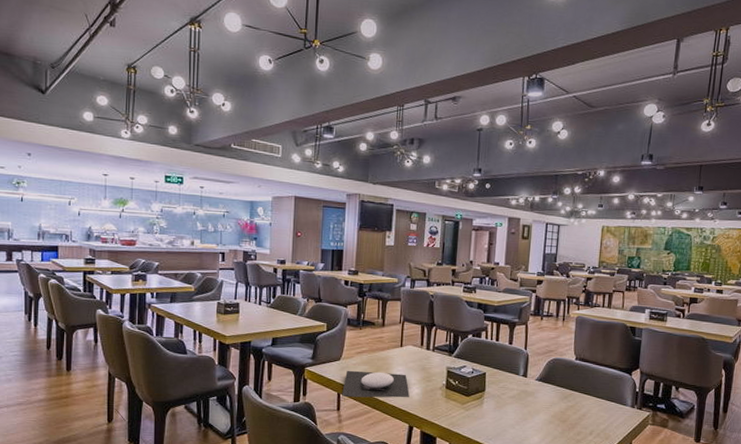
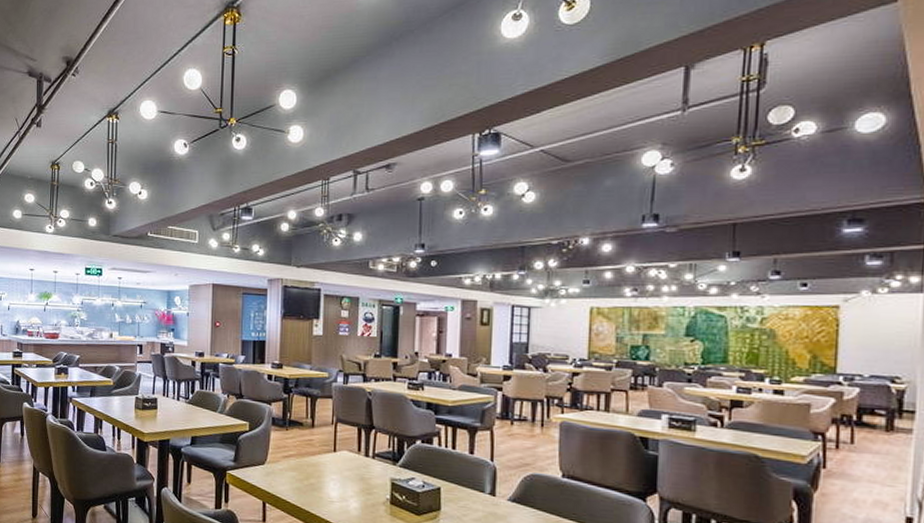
plate: present [342,370,410,398] -> none [268,476,346,513]

